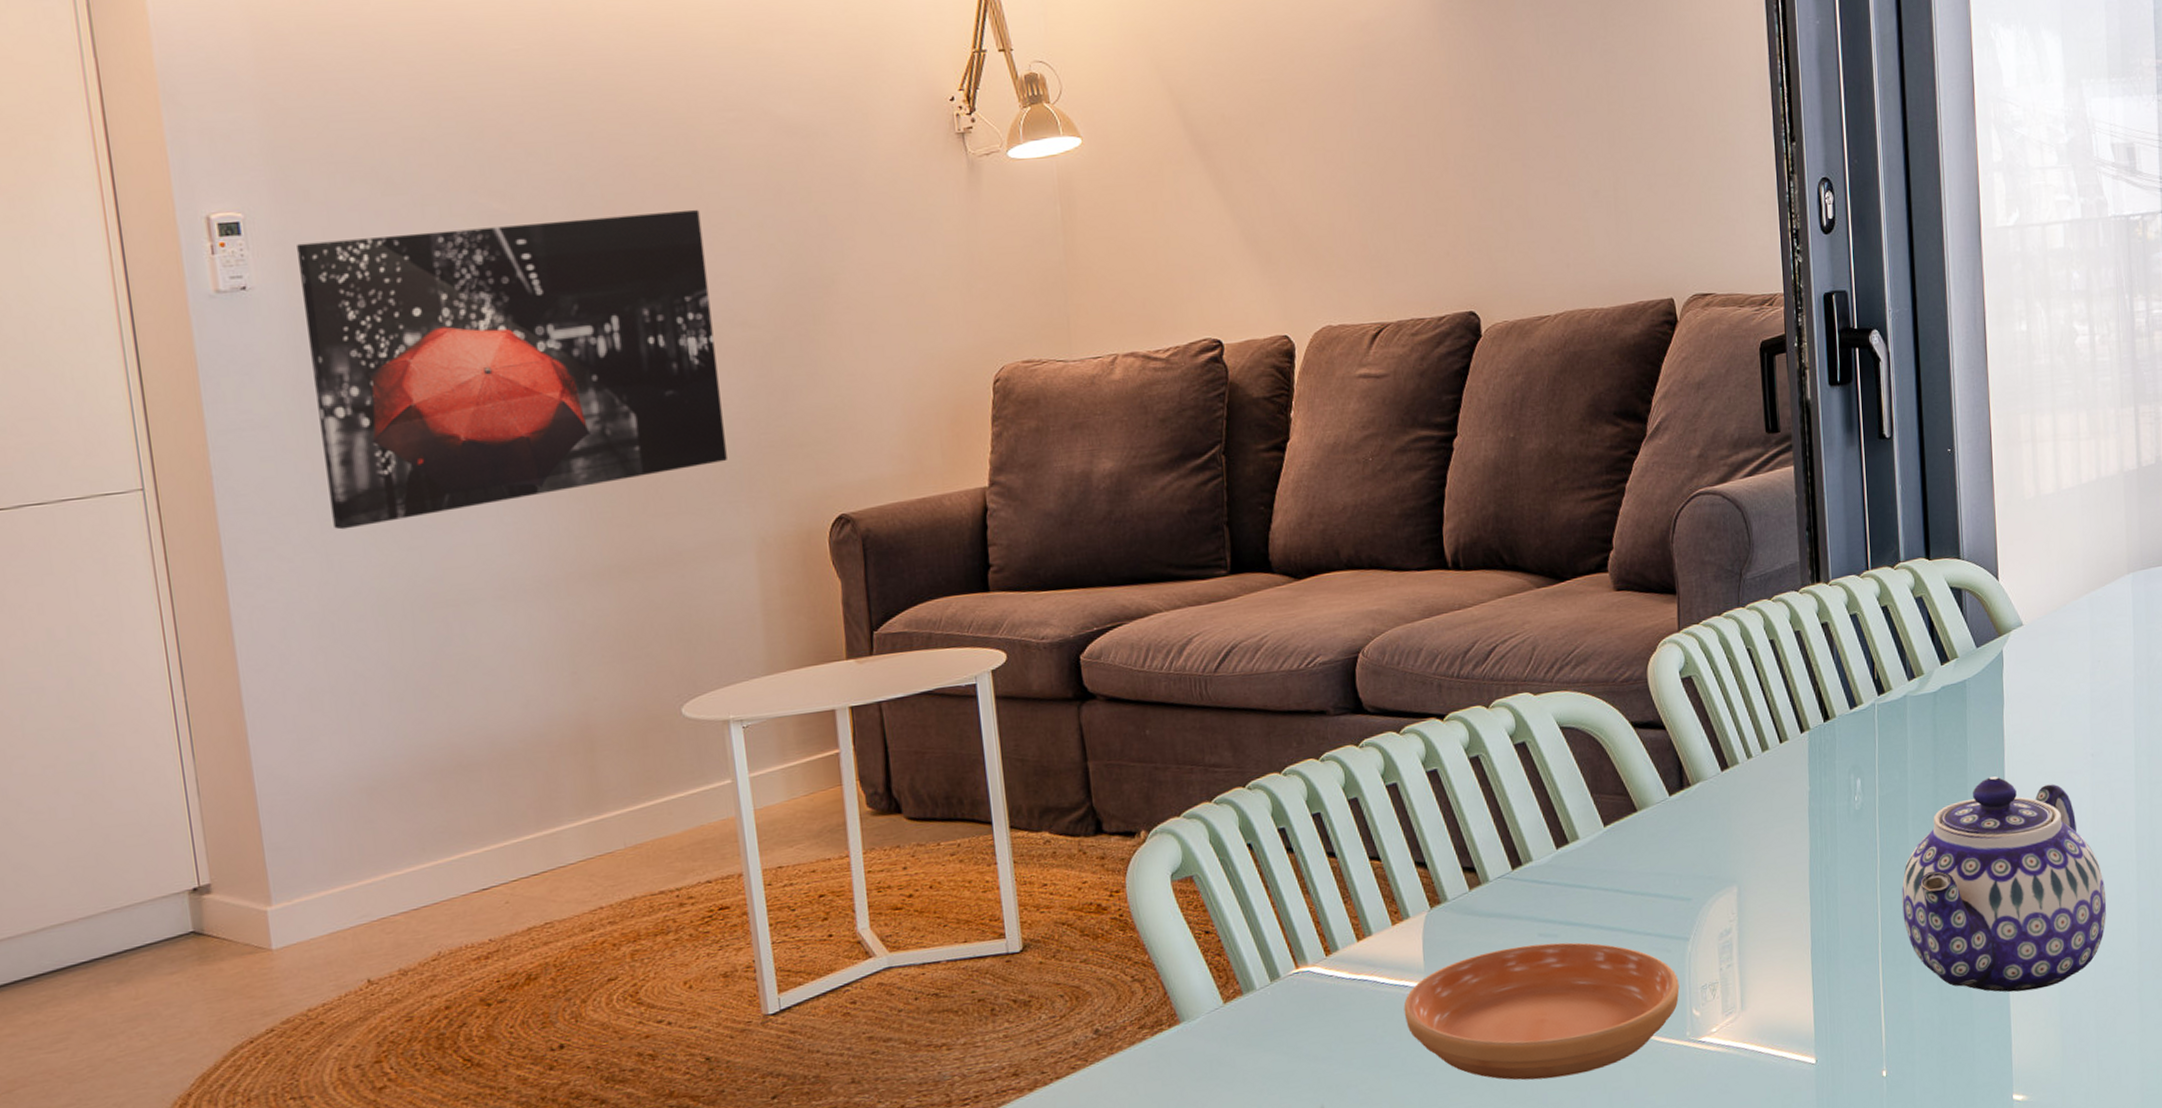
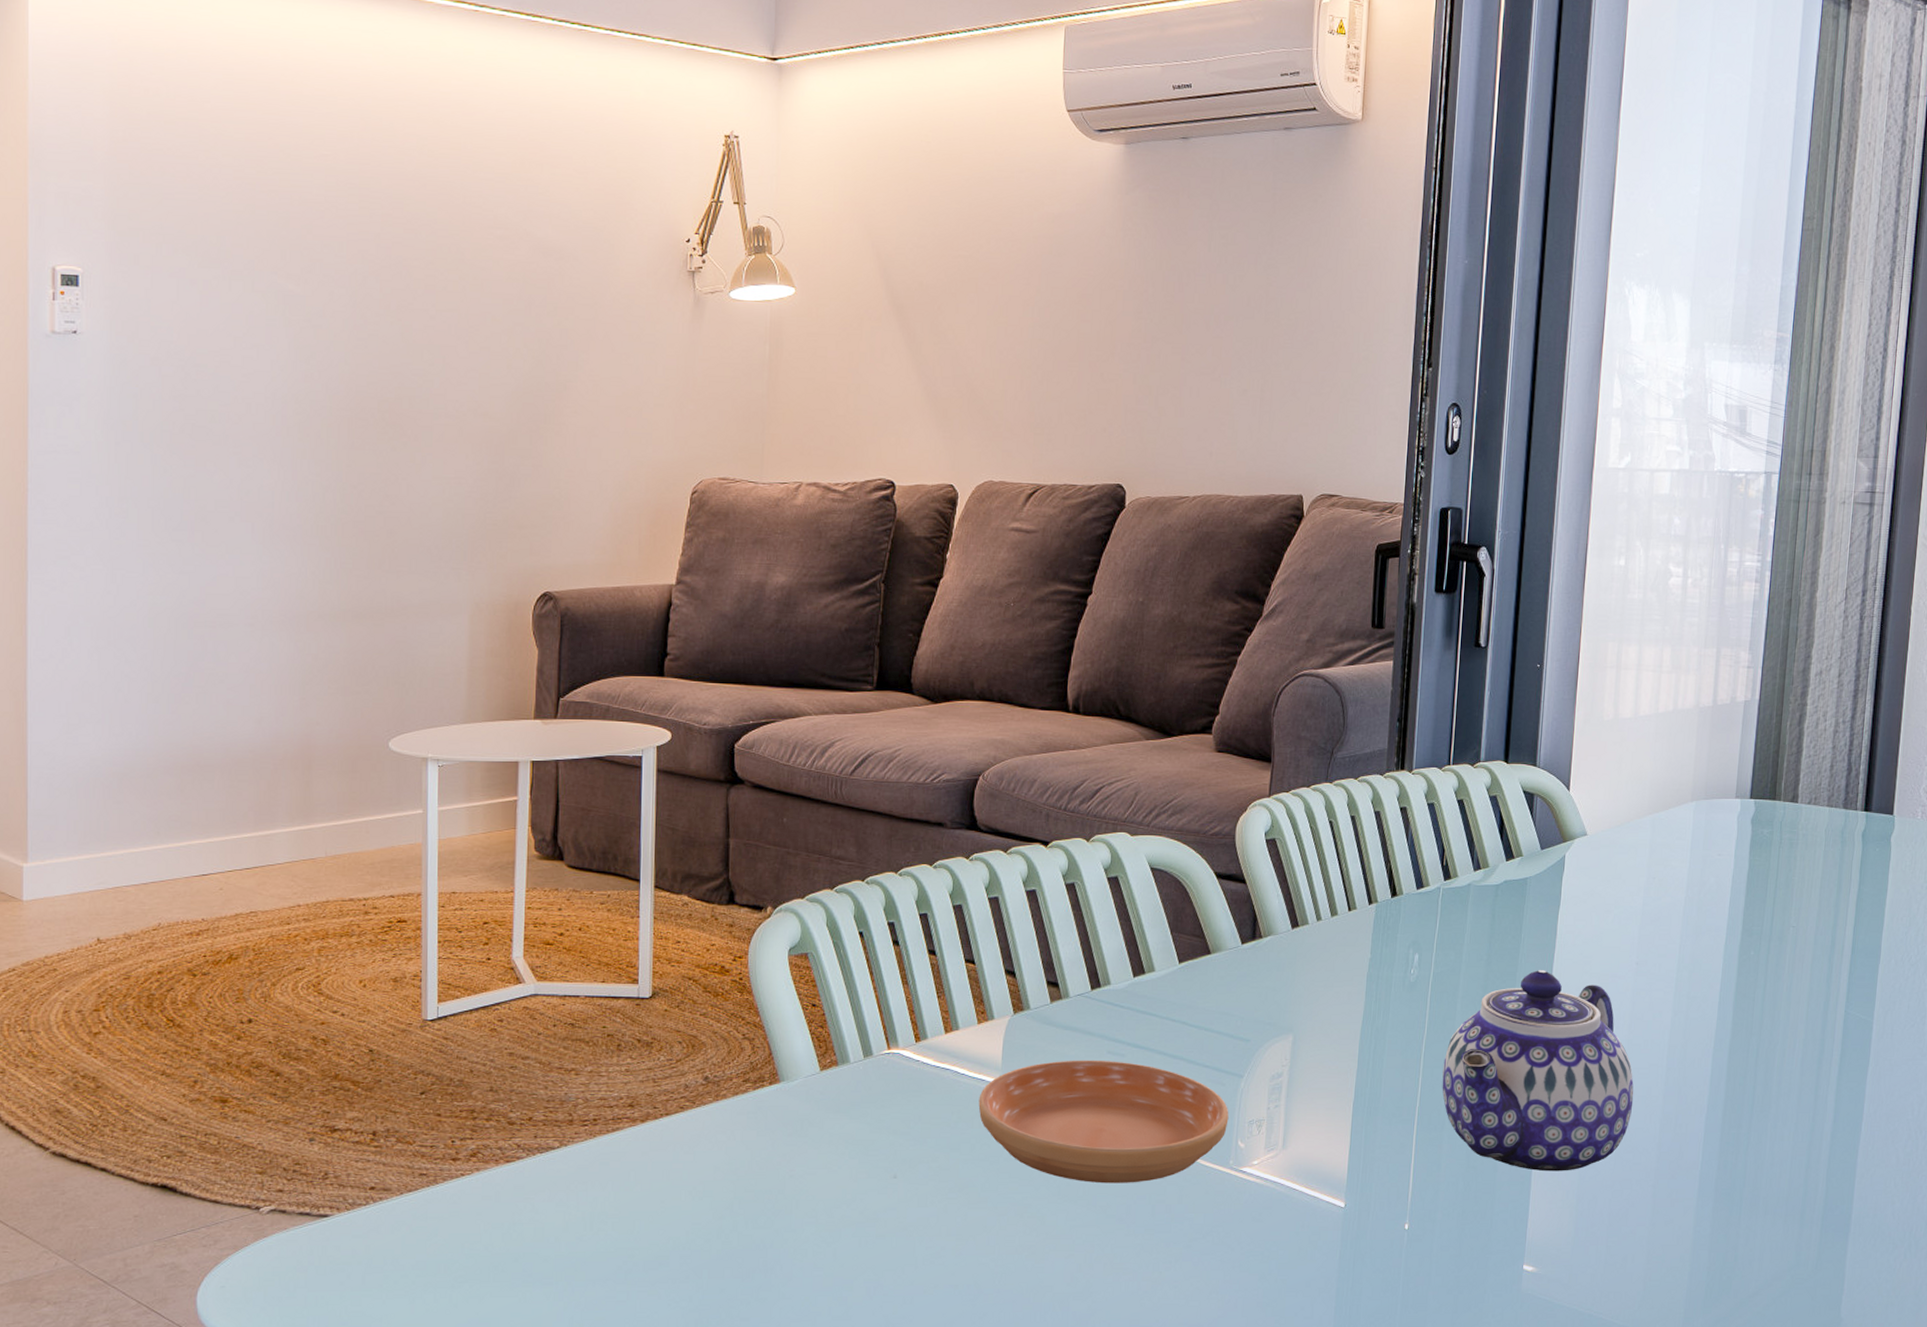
wall art: present [297,209,727,530] -> none [121,299,461,549]

